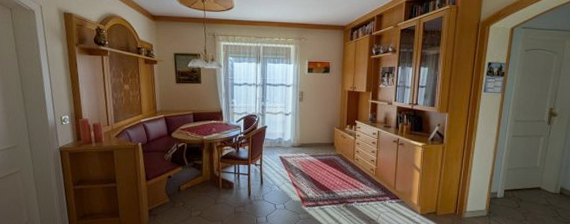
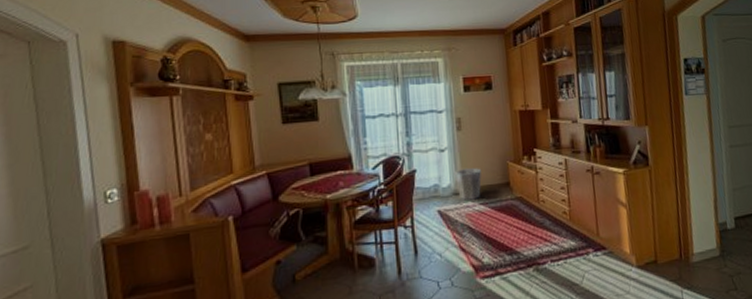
waste bin: none [294,129,314,152] -> present [454,168,482,201]

